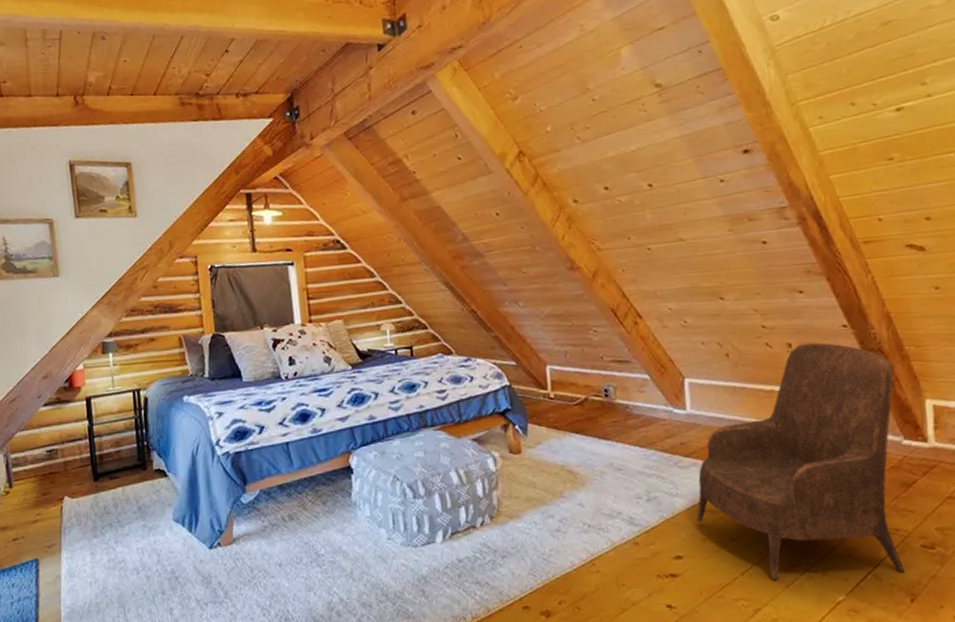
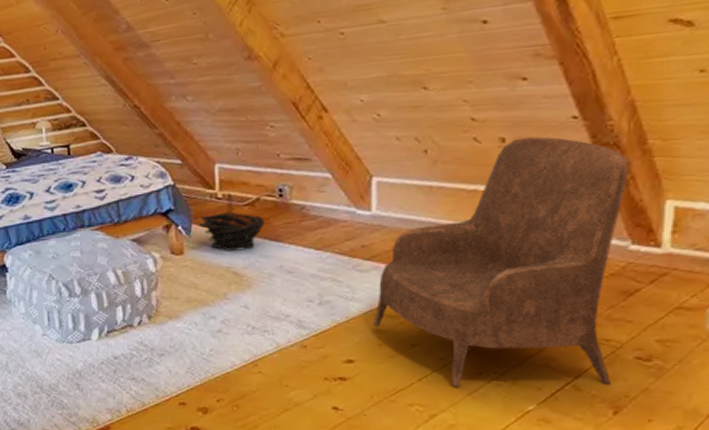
basket: none [533,392,594,450] -> present [198,192,265,251]

